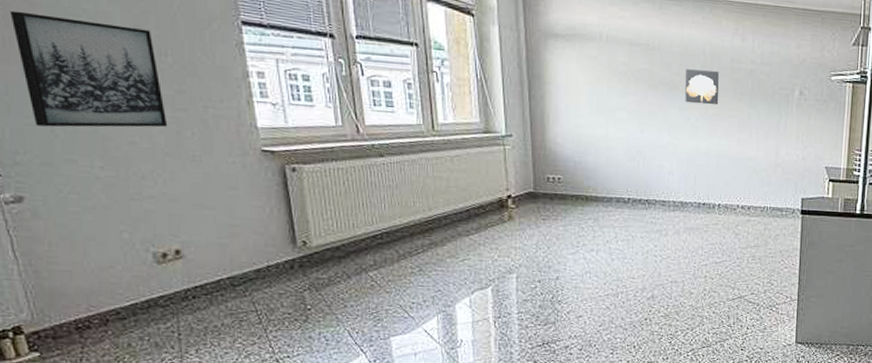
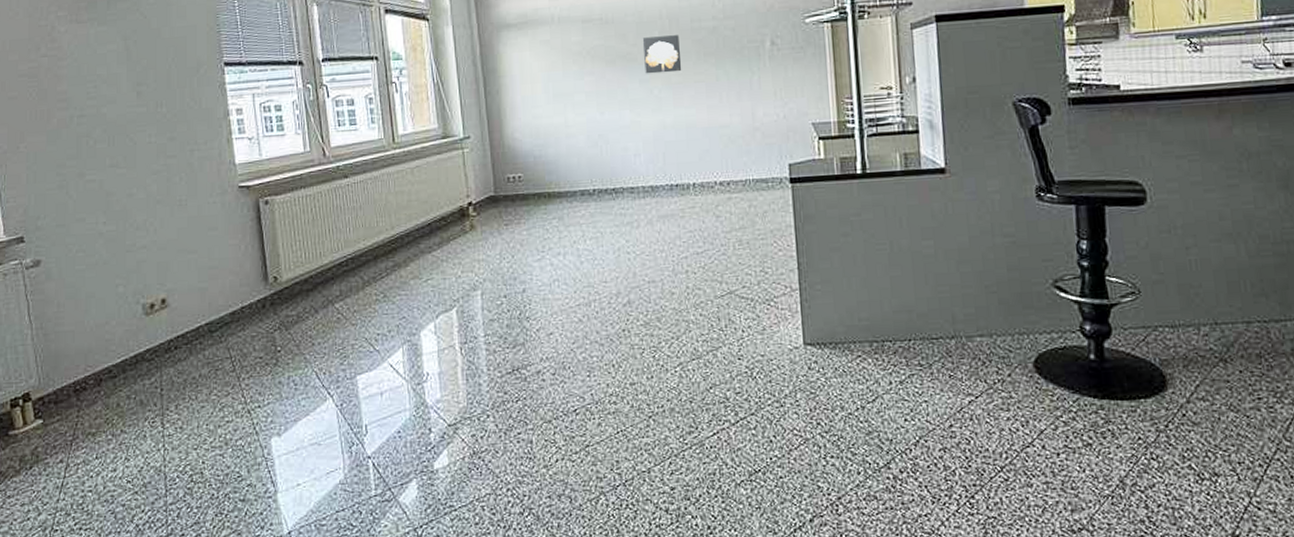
wall art: present [9,10,168,128] -> none [42,84,160,190]

